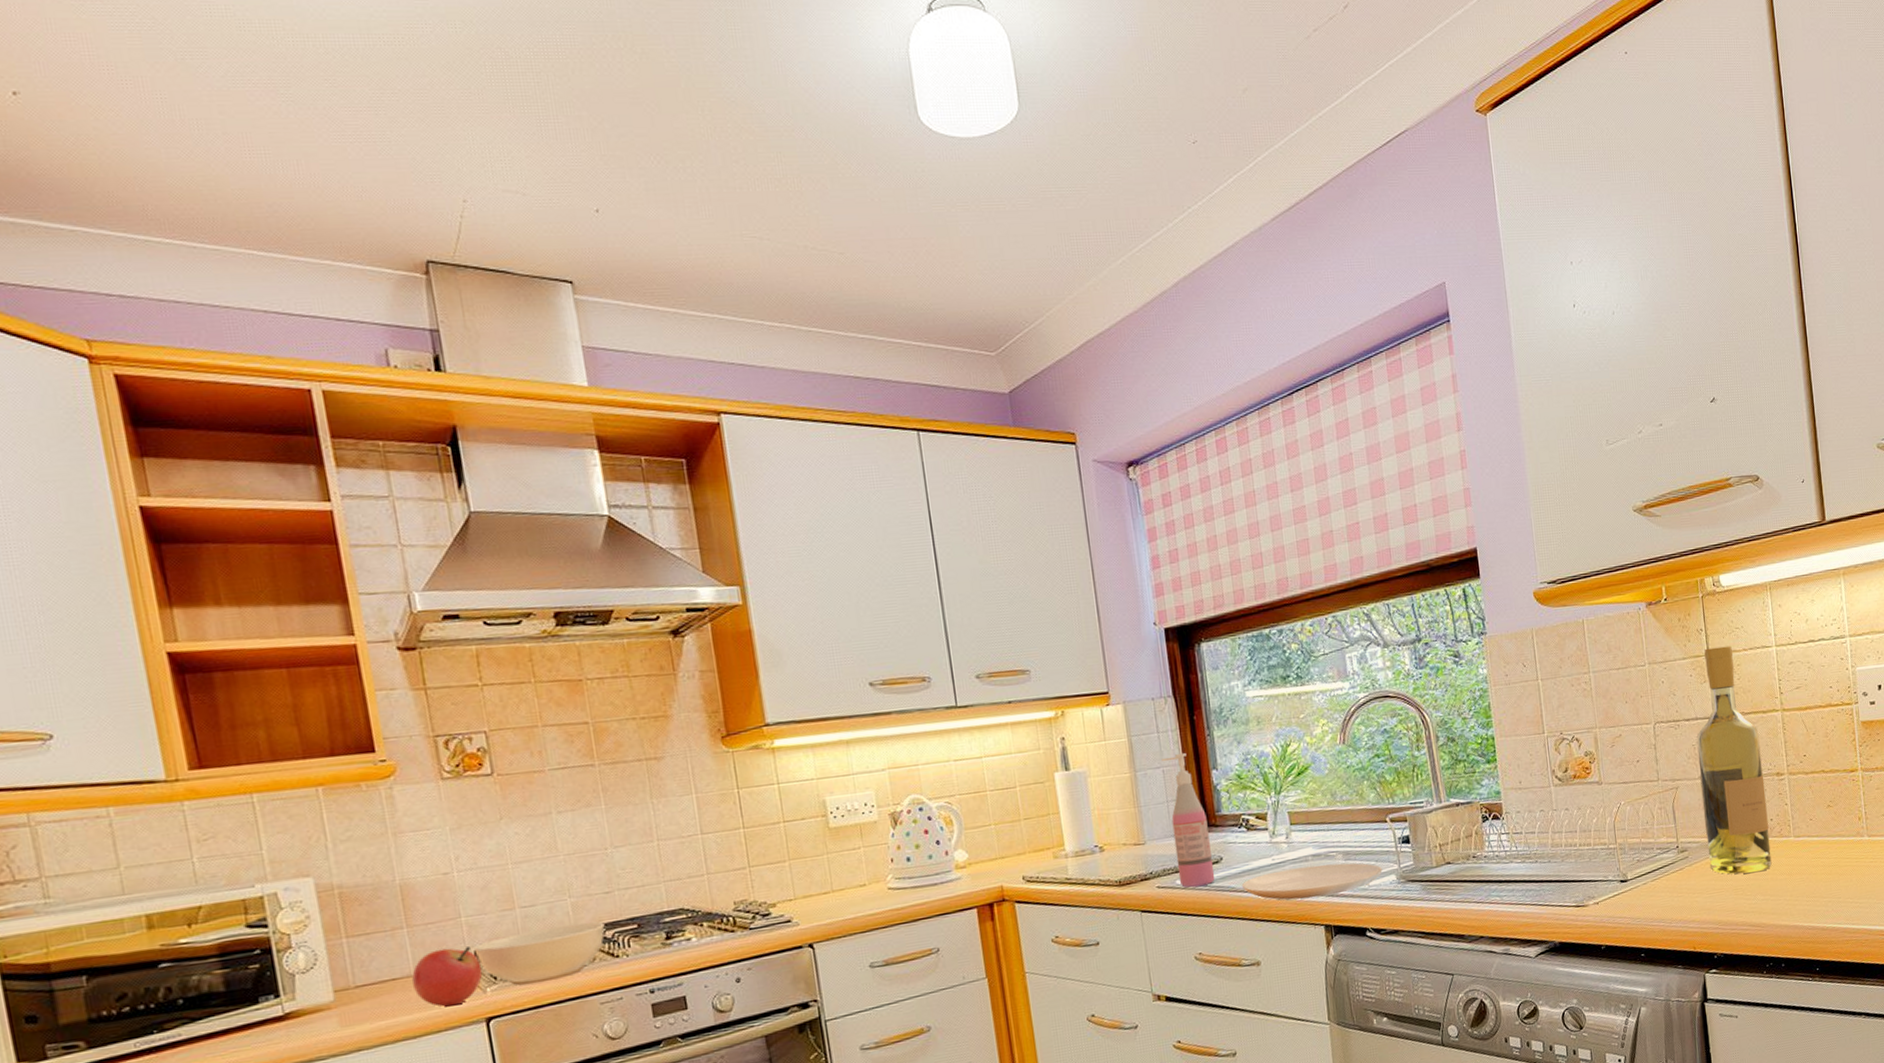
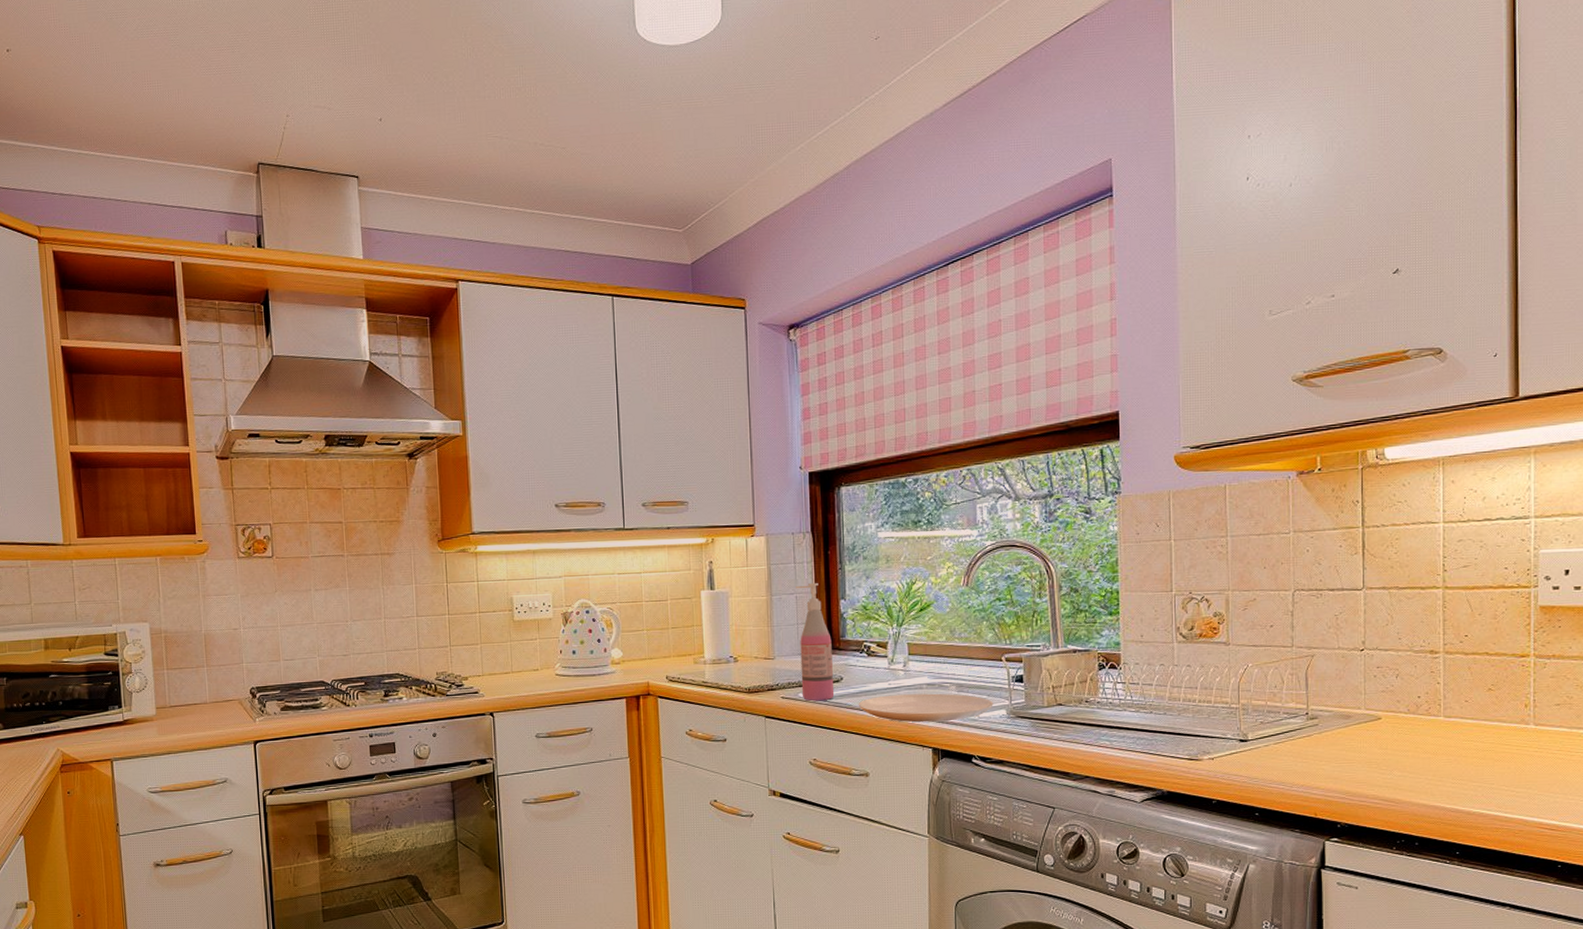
fruit: present [412,947,483,1007] -> none [207,685,255,729]
bowl: present [473,922,605,986] -> none [250,676,342,720]
bottle: present [1696,645,1772,874] -> none [1340,519,1415,748]

